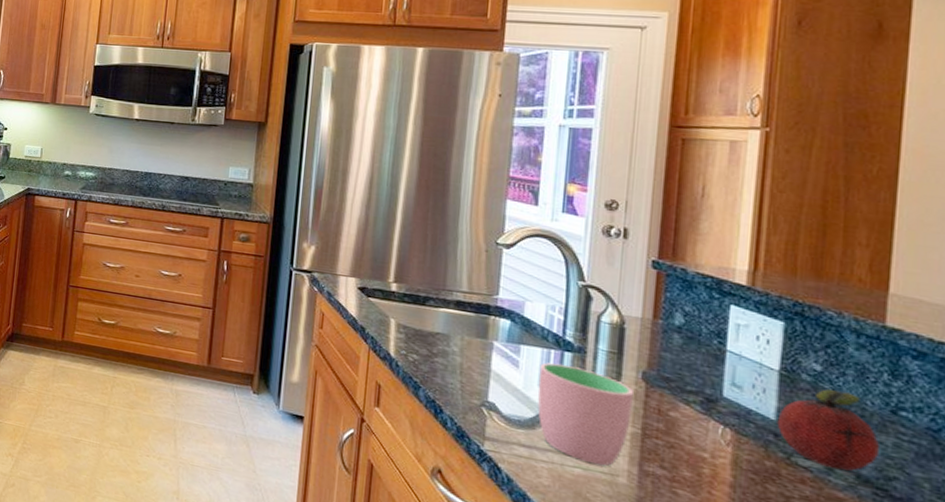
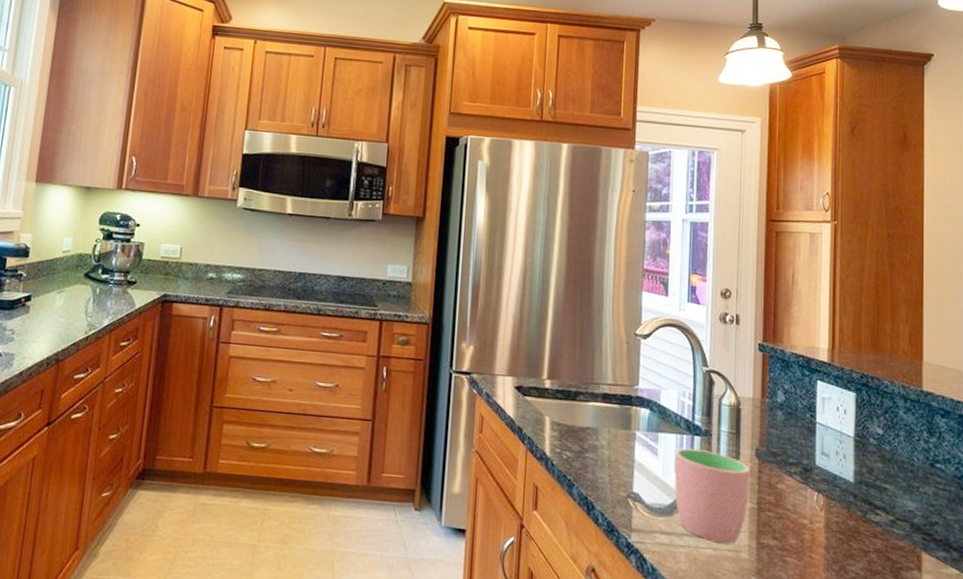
fruit: present [777,389,881,471] -> none [855,450,925,522]

